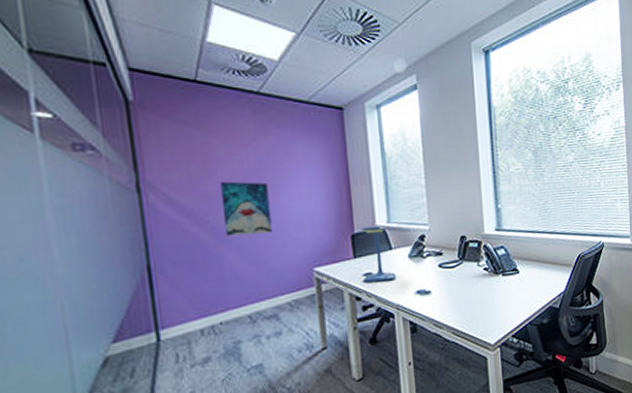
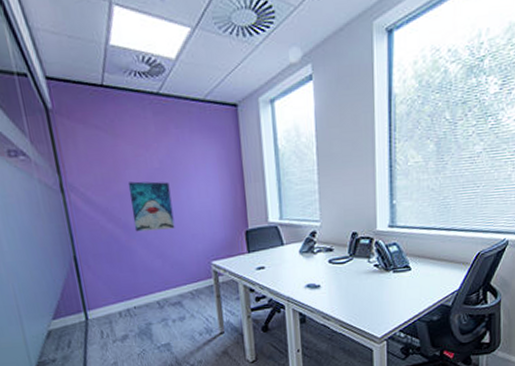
desk lamp: present [360,226,397,283] -> none [254,222,288,276]

